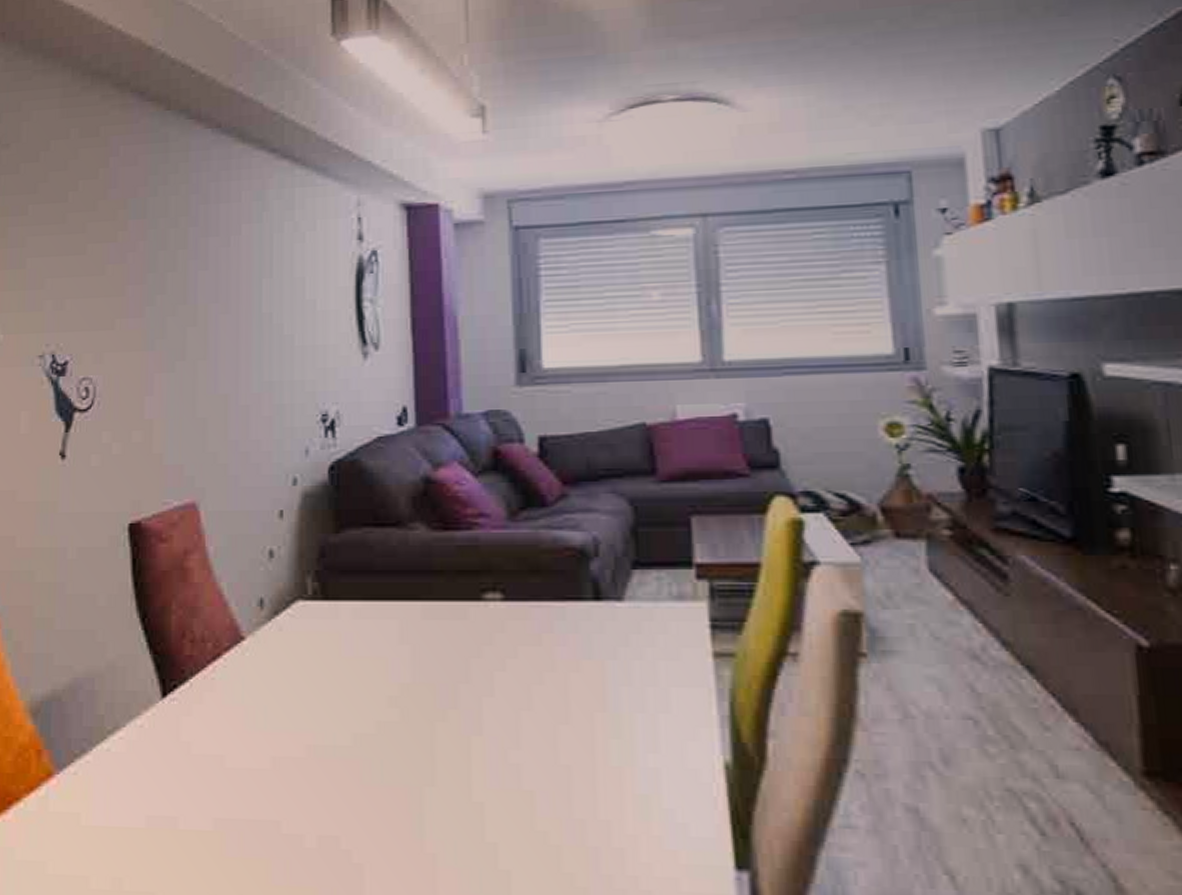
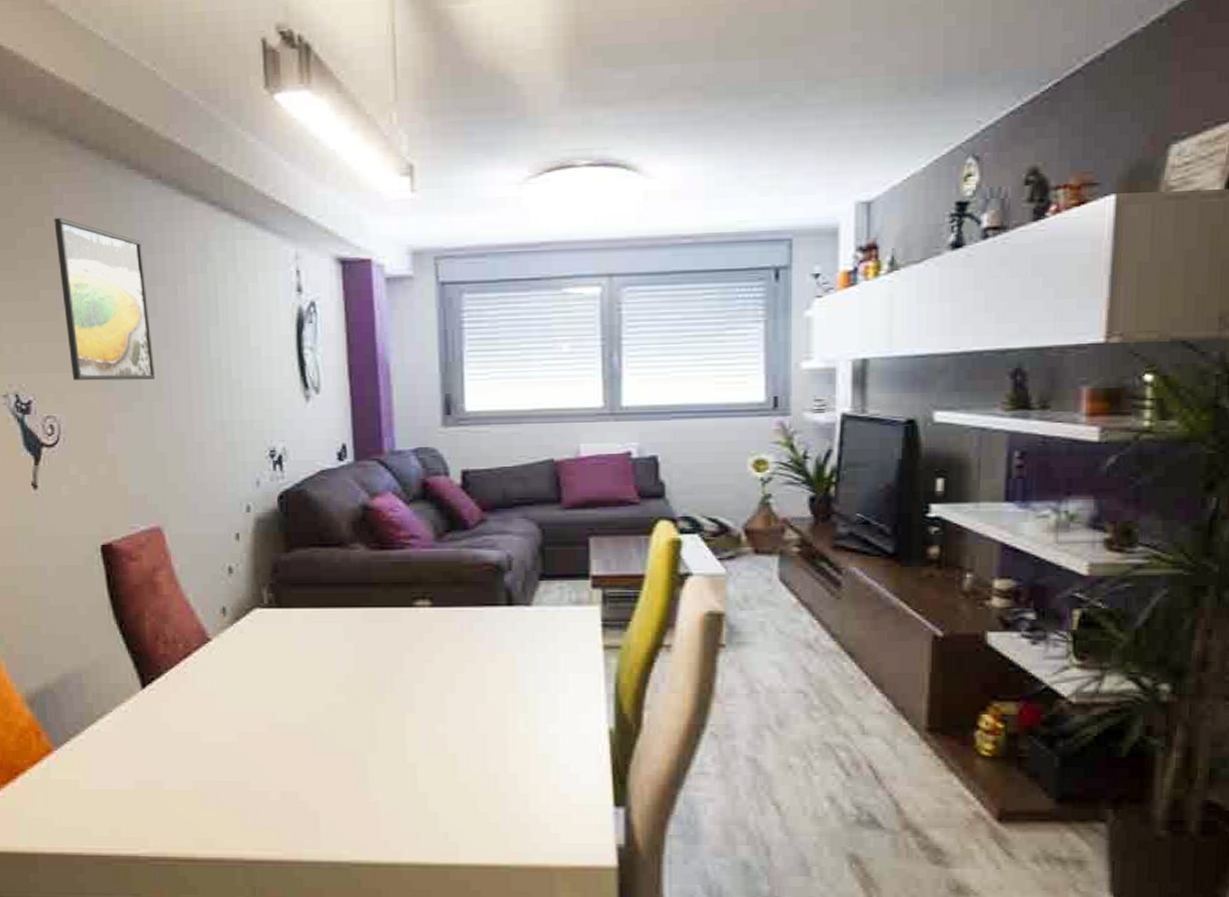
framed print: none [108,170,202,339] -> present [54,218,156,381]

